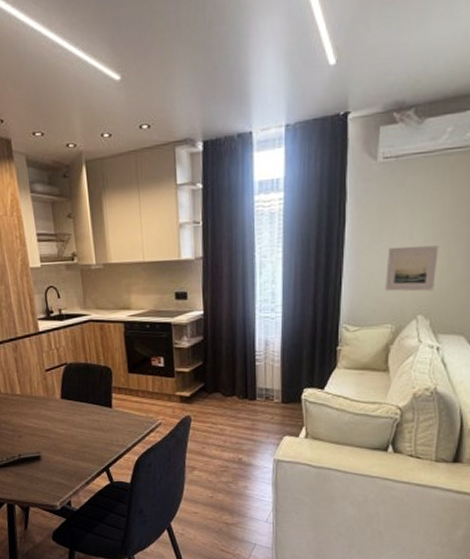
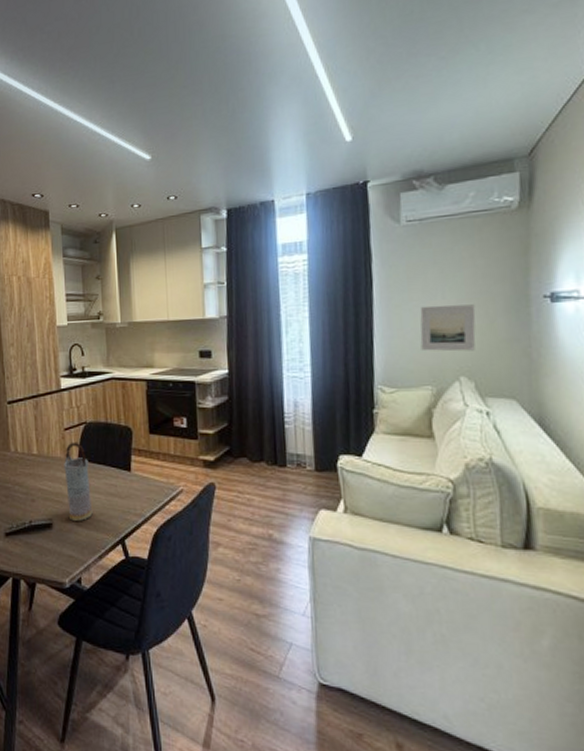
vase: none [47,382,78,453] -> present [64,442,93,521]

